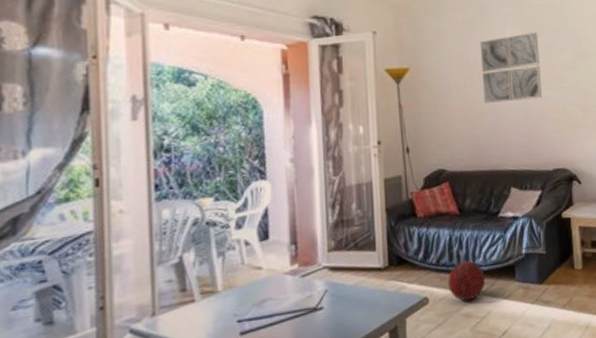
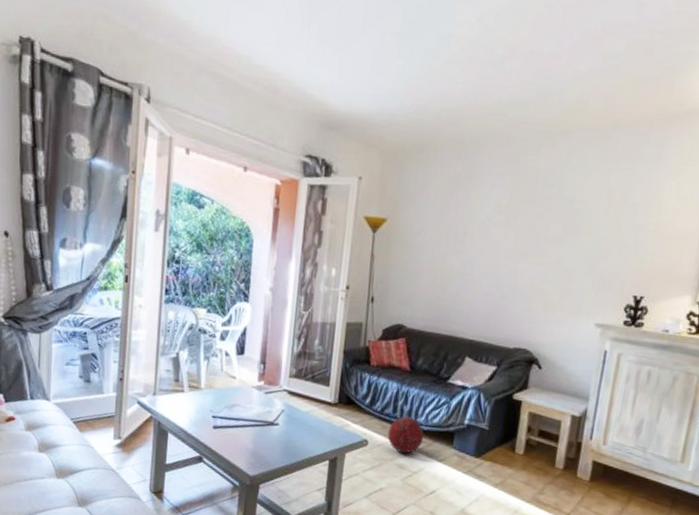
wall art: present [480,33,542,104] -> none [455,197,528,271]

